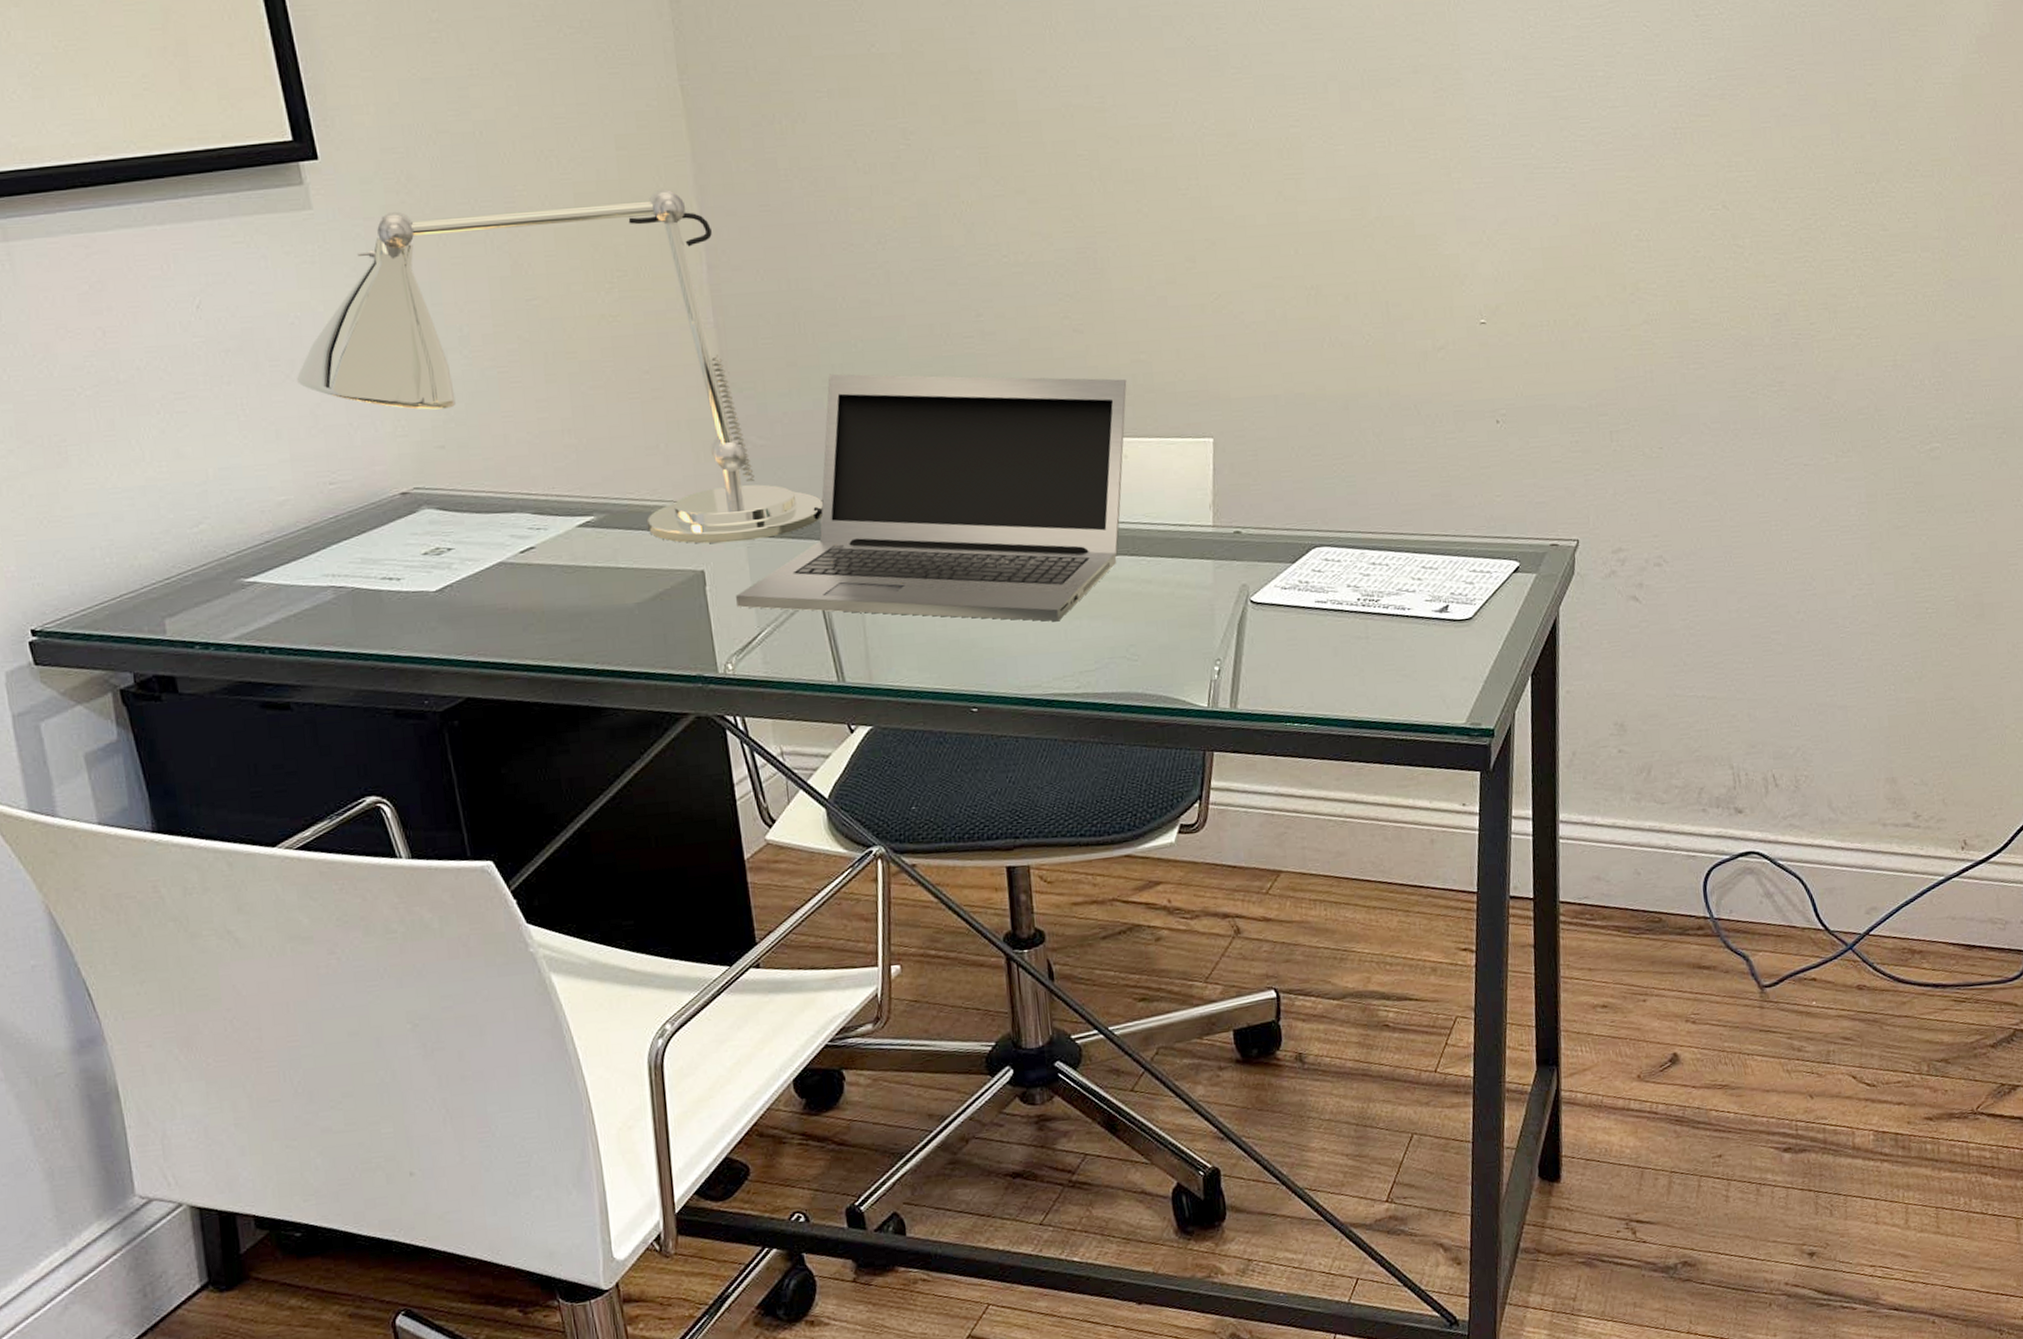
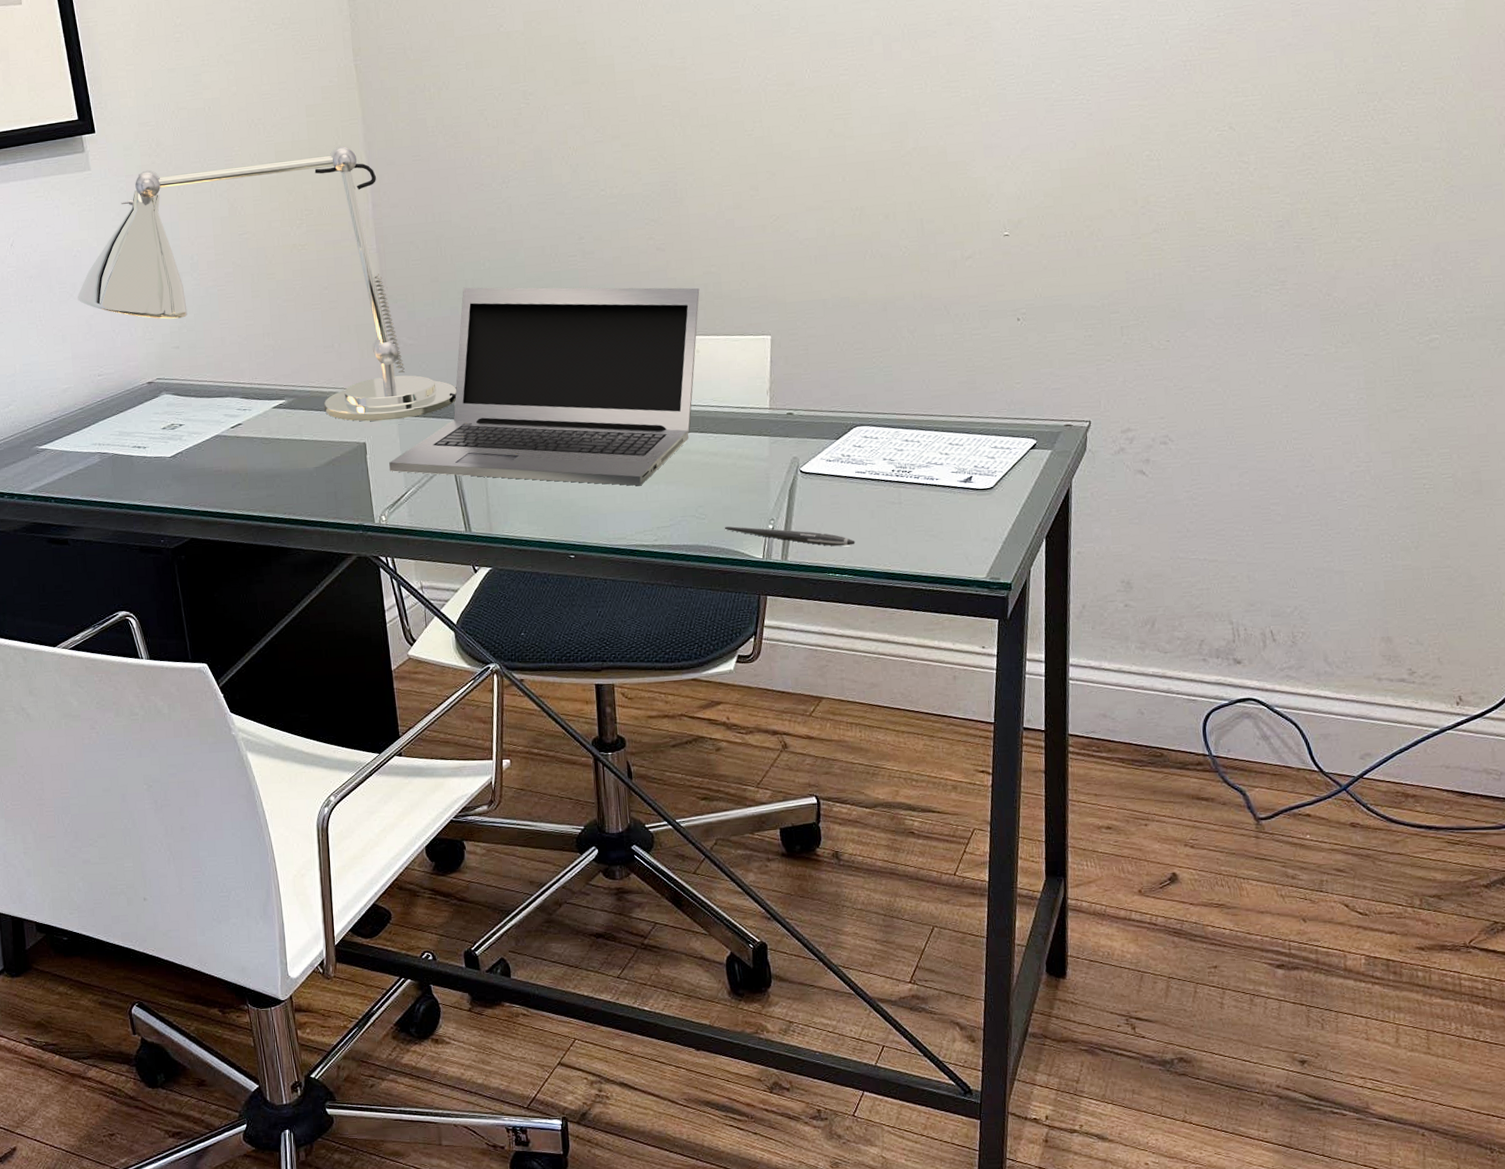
pen: none [1161,668,1317,691] -> present [724,526,856,547]

